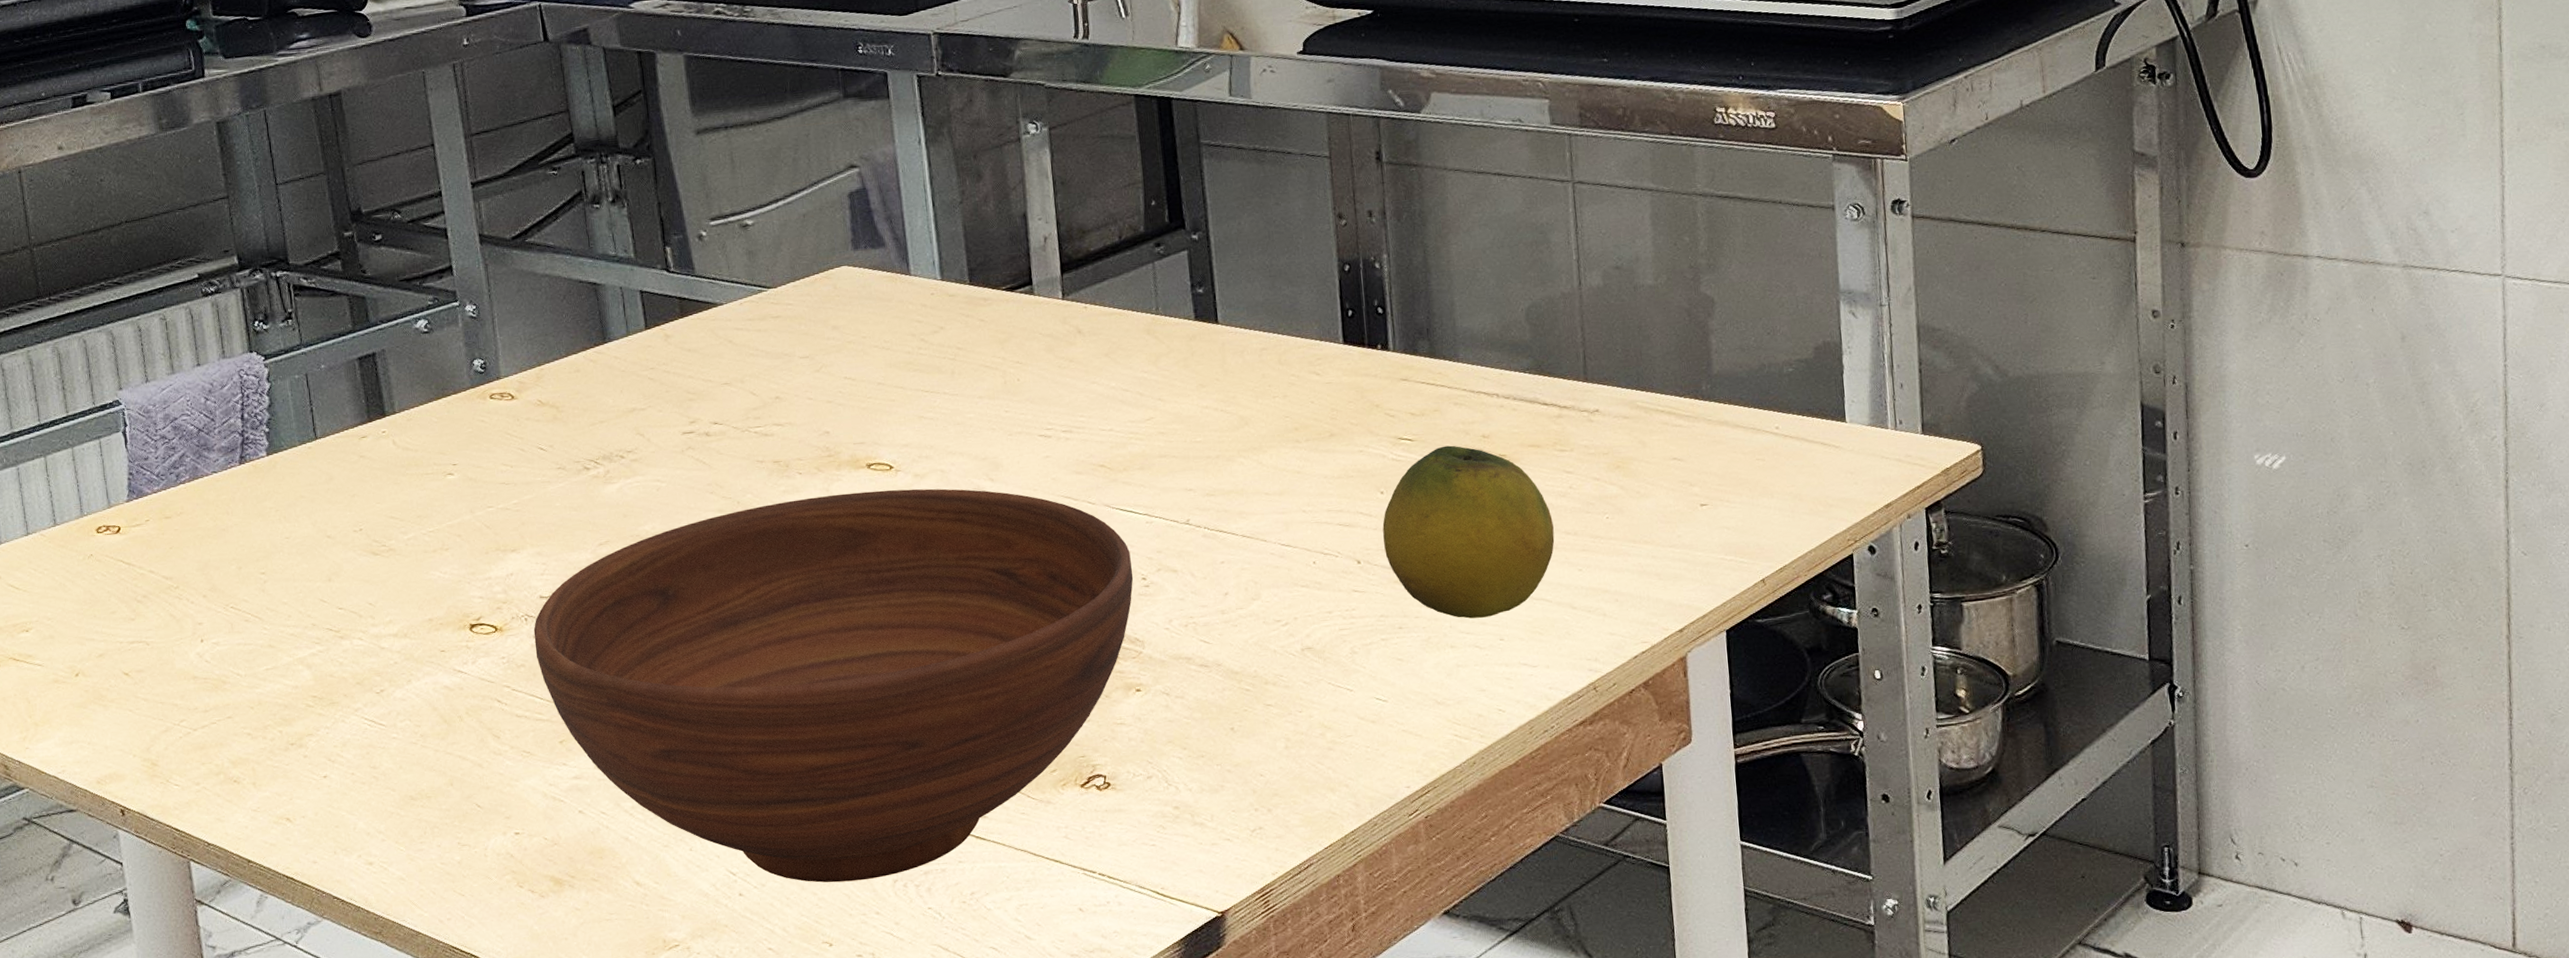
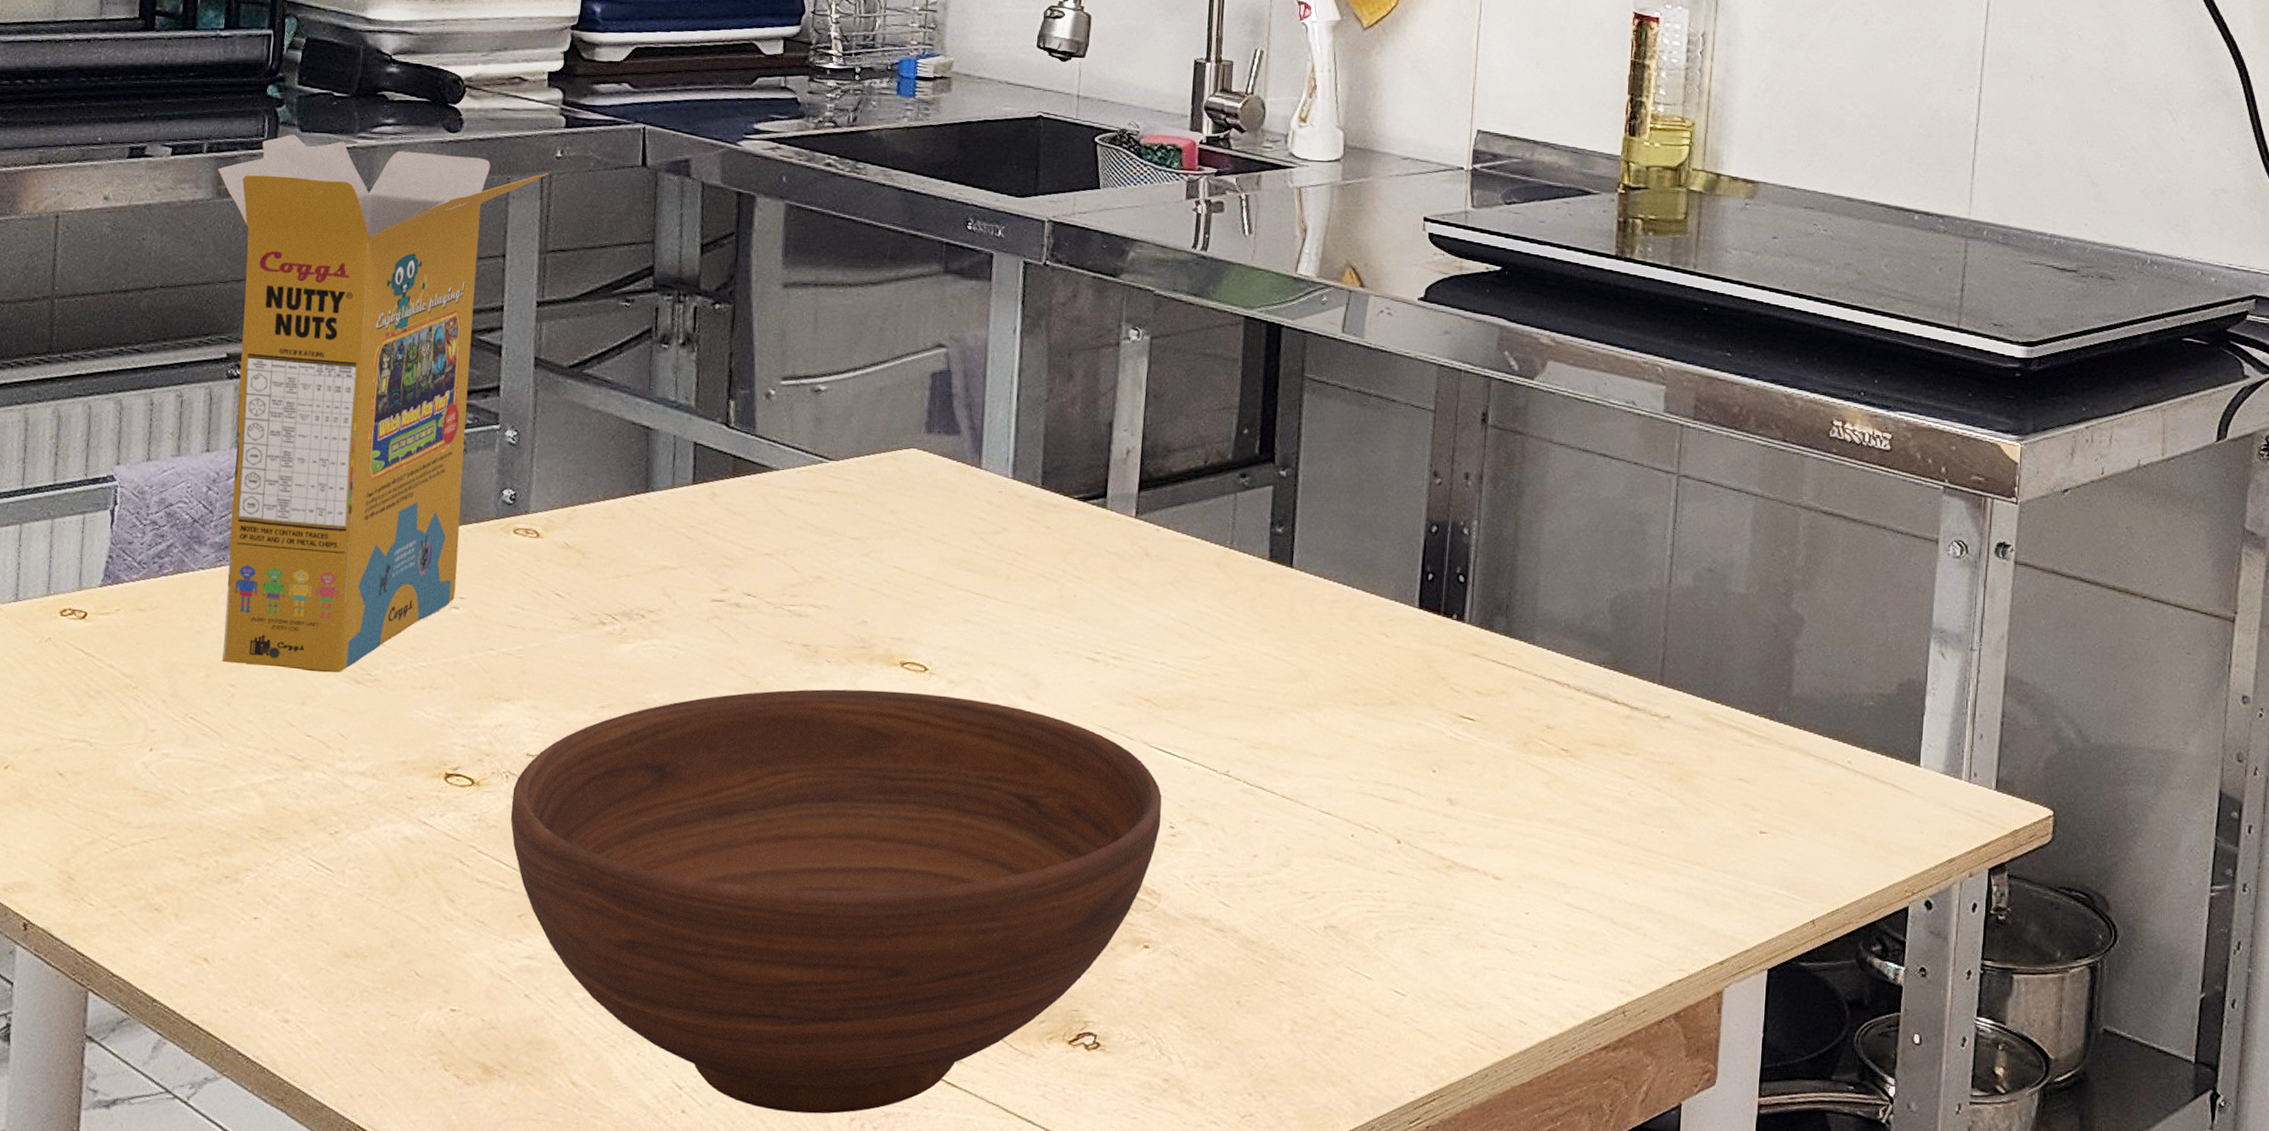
cereal box: none [156,57,460,554] -> present [218,134,549,673]
fruit: present [1382,445,1555,619] -> none [1427,731,1606,920]

